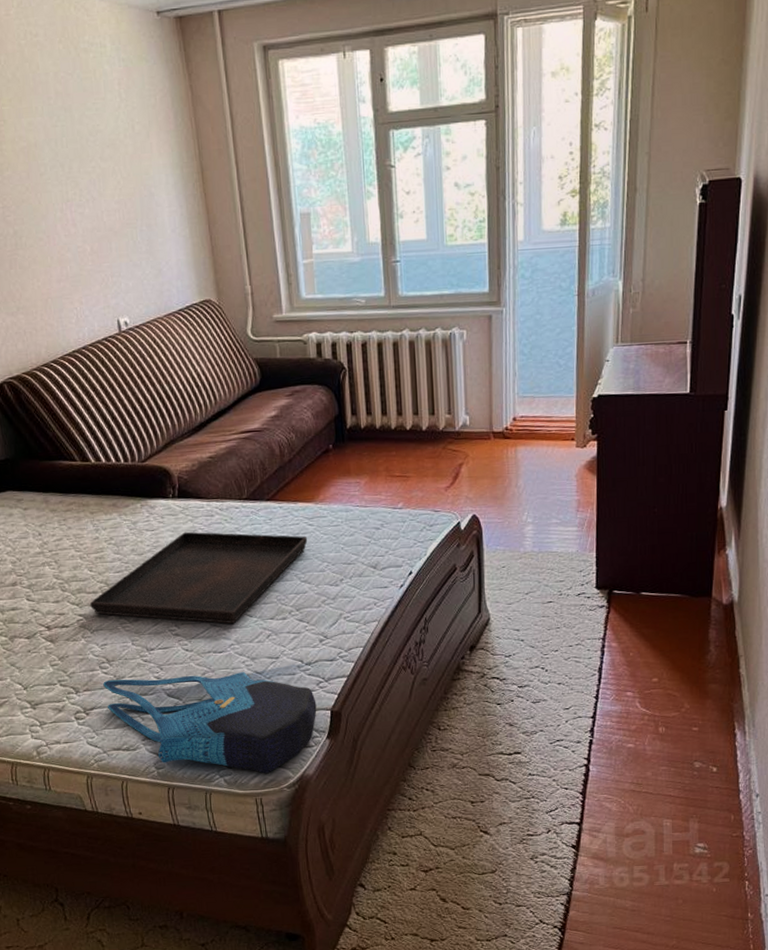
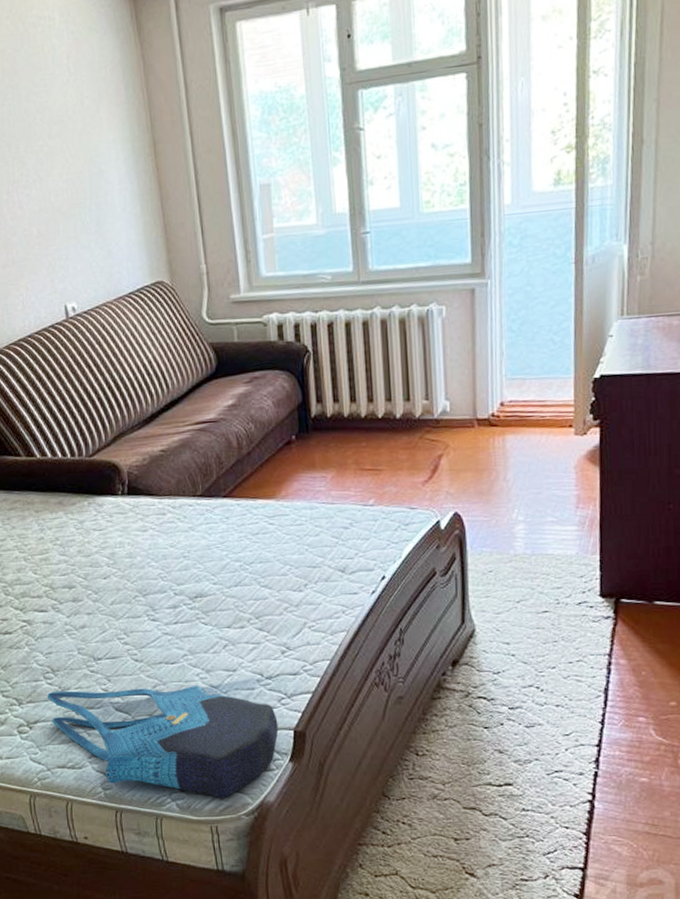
serving tray: present [90,531,308,624] -> none [34,531,268,633]

